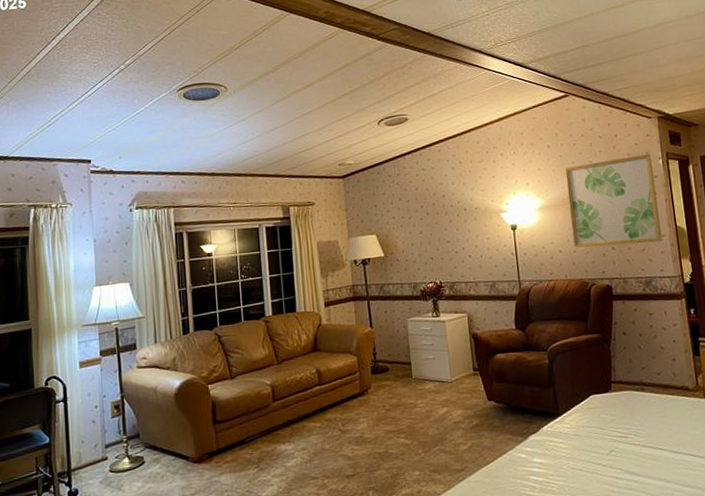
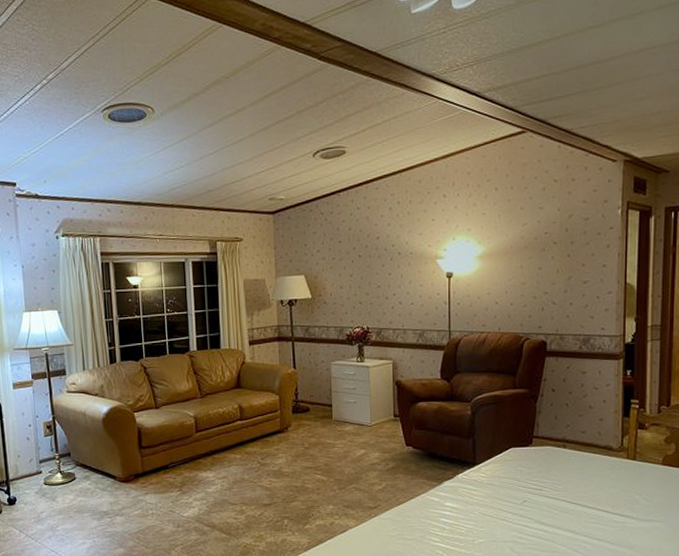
wall art: present [564,154,662,248] -> none [512,202,609,300]

